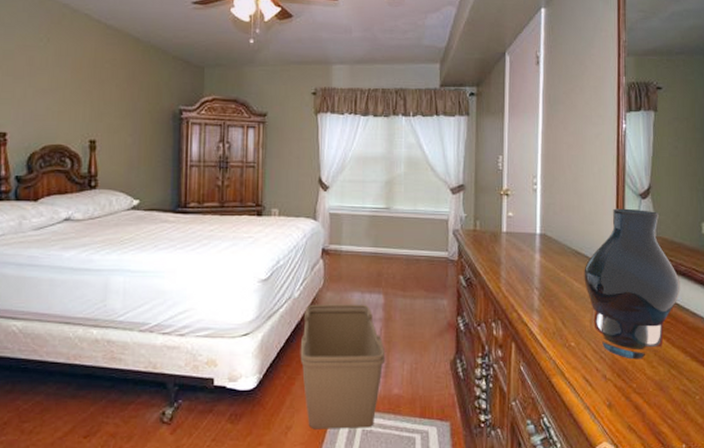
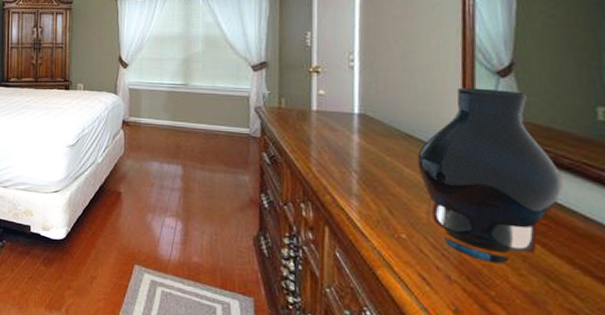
bicycle basket: present [300,304,386,430] -> none [103,170,185,290]

